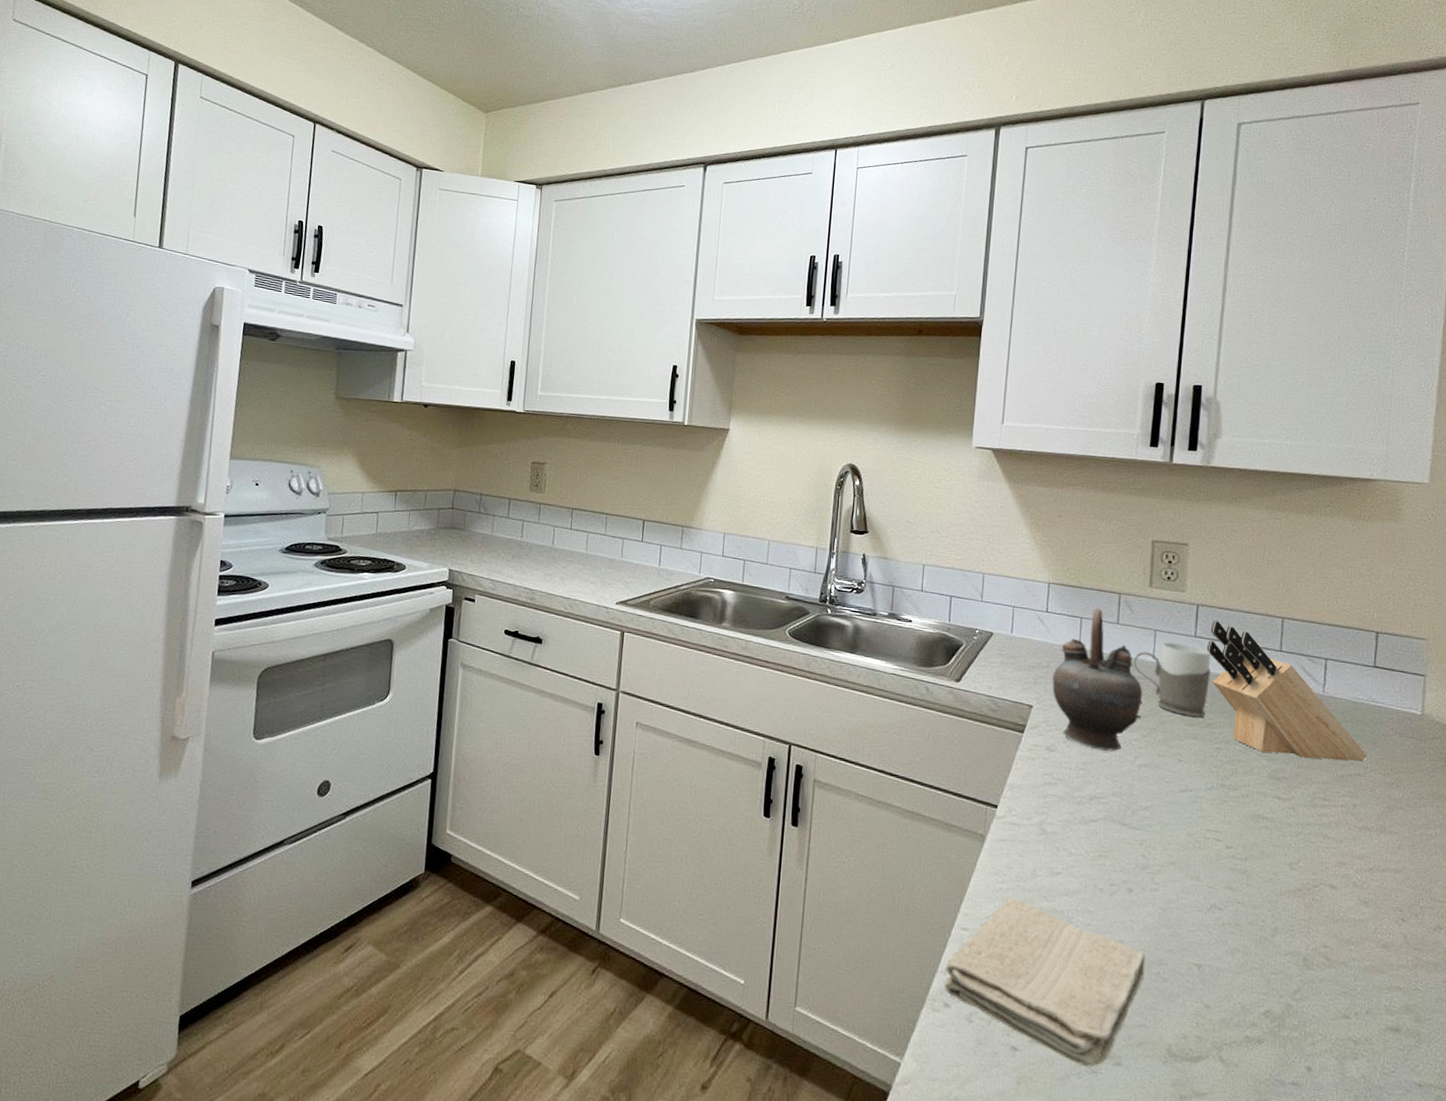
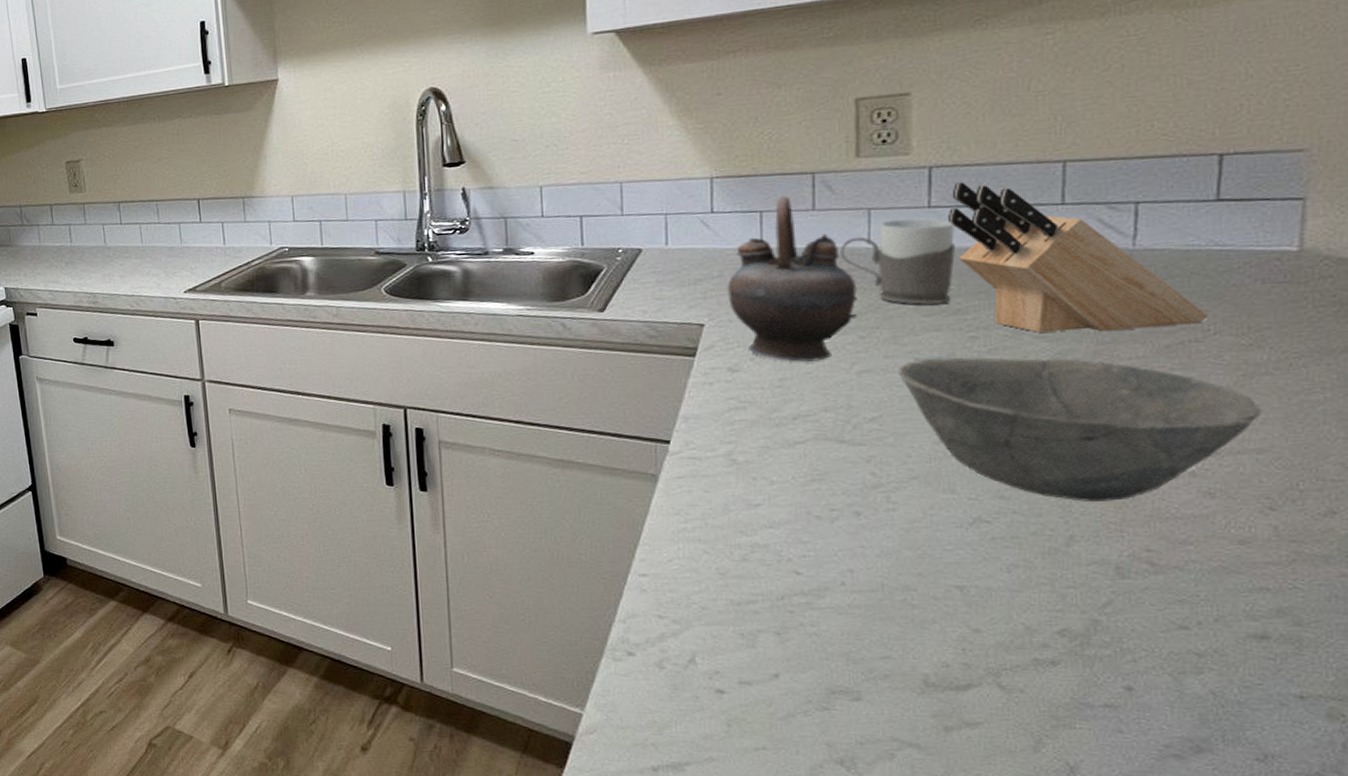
washcloth: present [945,898,1145,1068] -> none [624,538,885,705]
bowl: none [1166,761,1398,901] -> present [898,357,1262,502]

